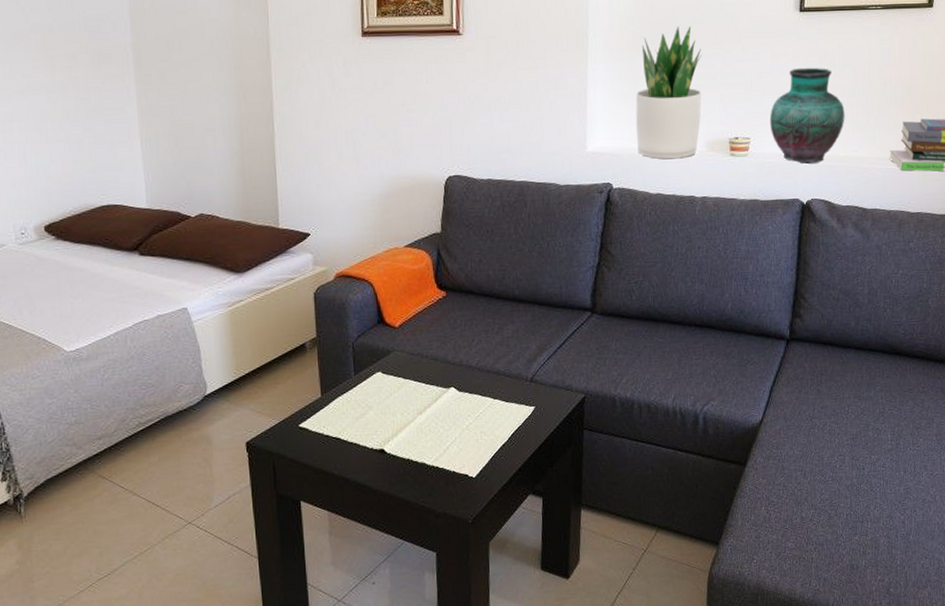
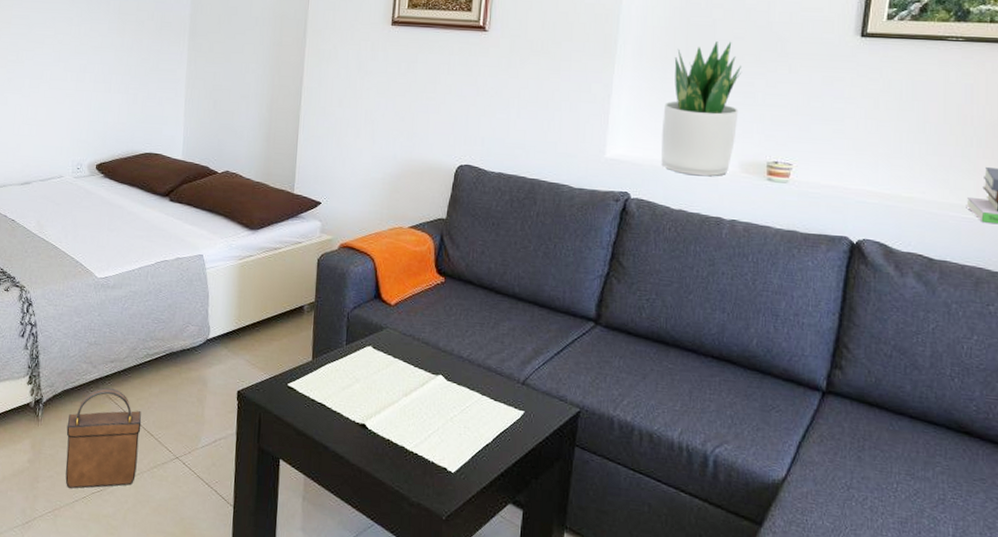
handbag: none [57,466,146,580] -> present [65,387,142,489]
vase: present [769,67,845,164] -> none [817,95,911,201]

